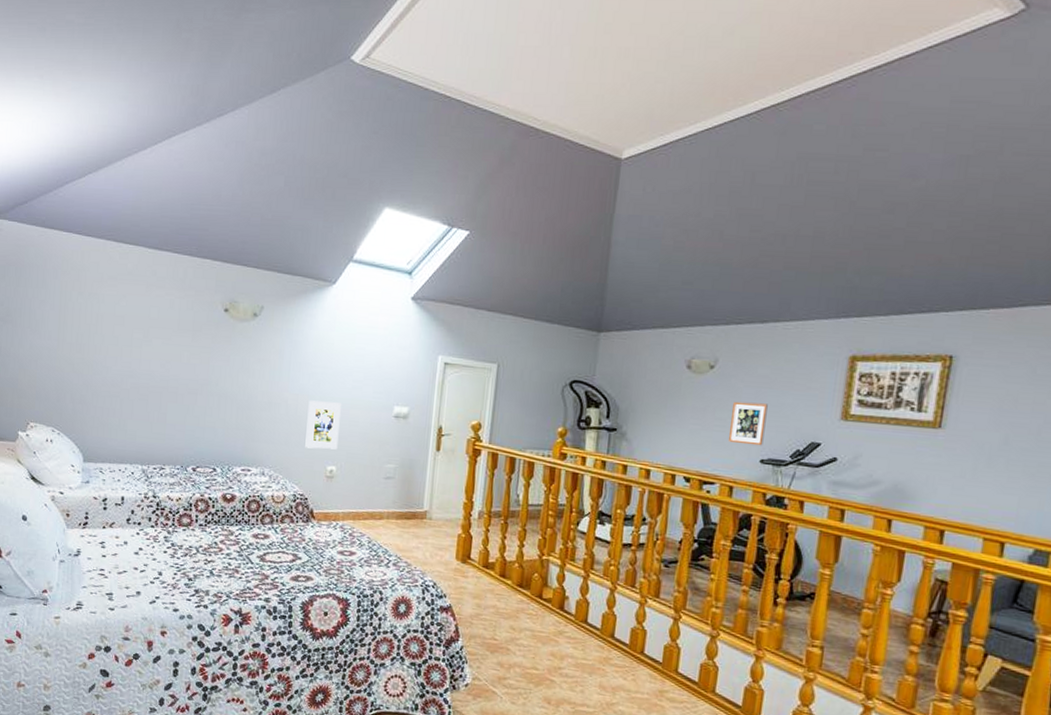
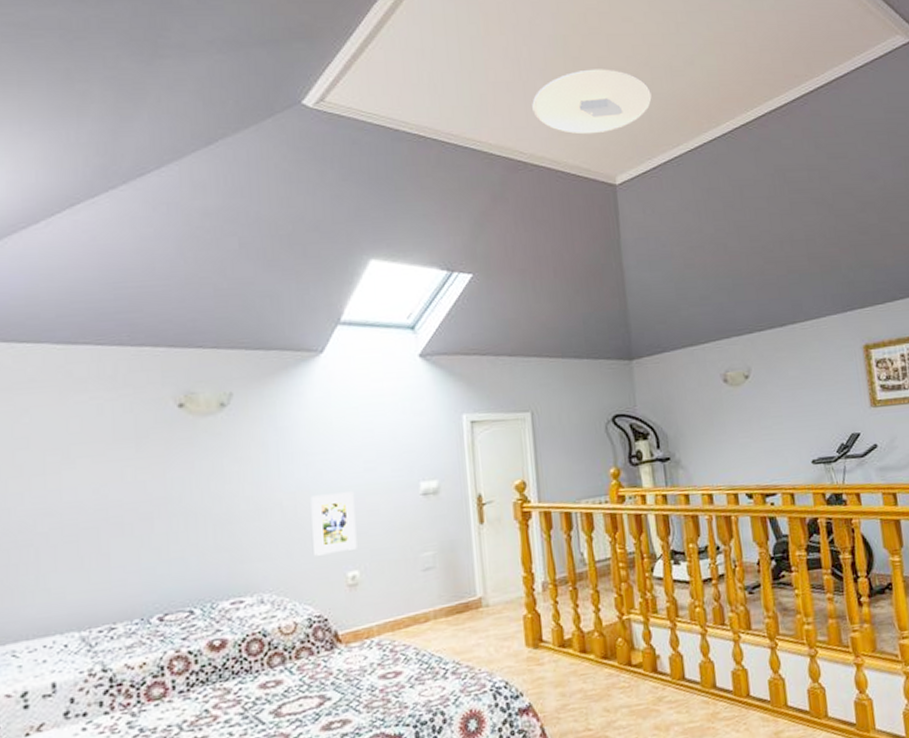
ceiling light: none [554,36,680,105] -> present [532,69,652,135]
picture frame: present [728,401,768,446] -> none [774,404,811,449]

